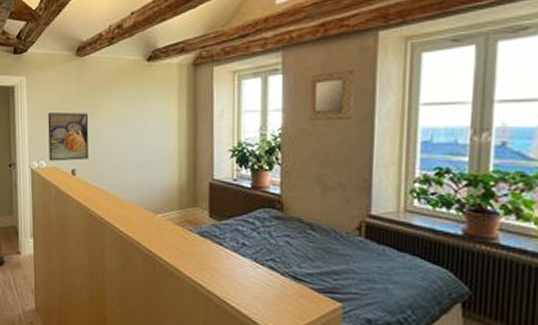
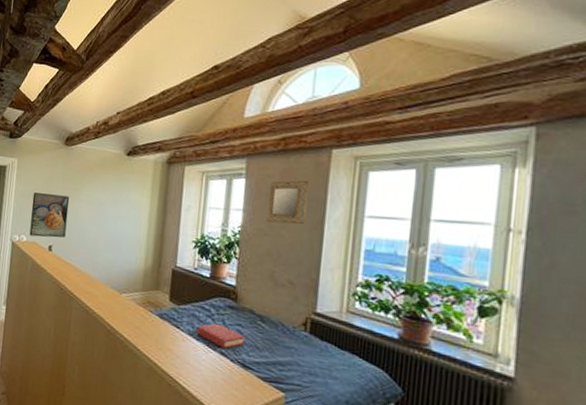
hardback book: none [241,236,295,262] -> present [196,323,245,349]

